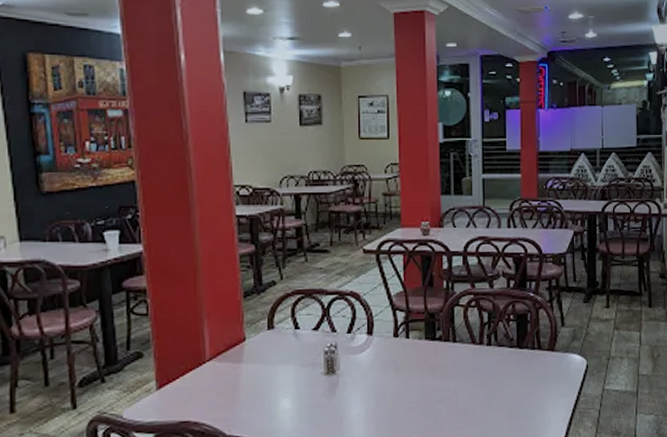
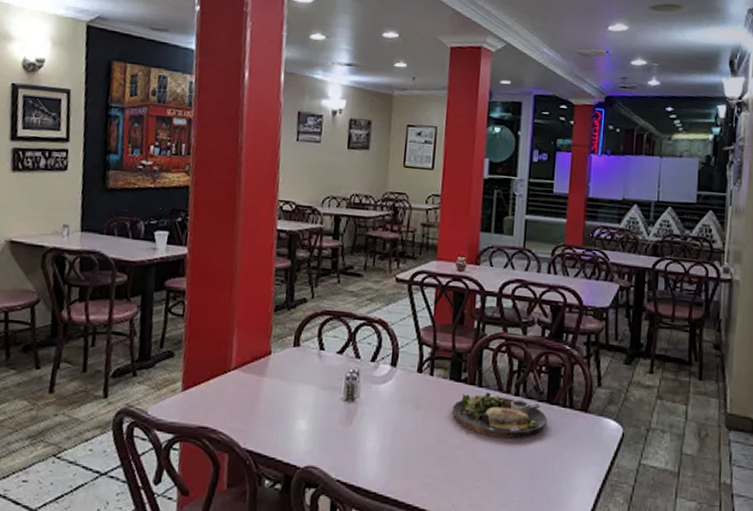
dinner plate: none [430,346,519,387] -> present [452,392,547,439]

